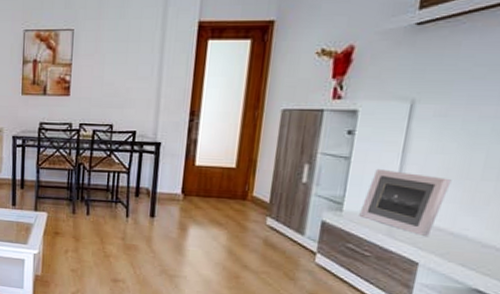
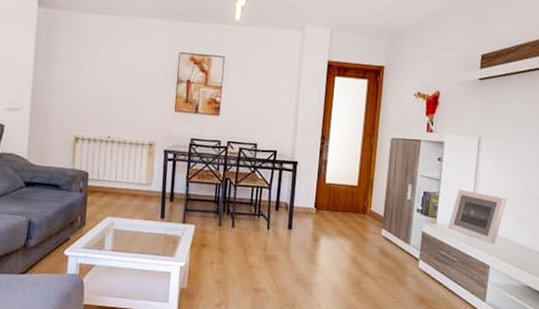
books: none [315,172,351,204] -> present [417,191,441,218]

